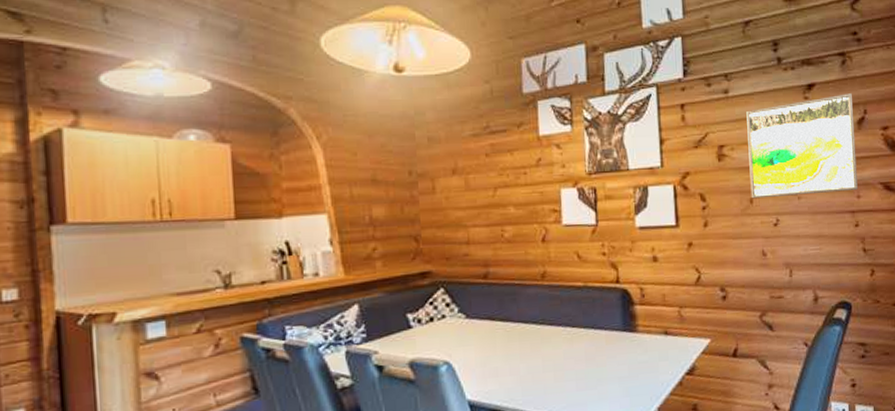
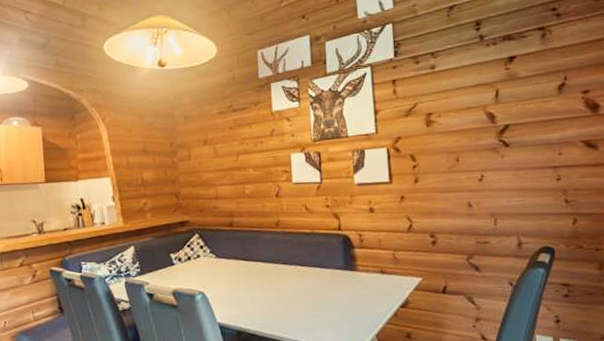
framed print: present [746,93,858,199] -> none [452,63,559,158]

